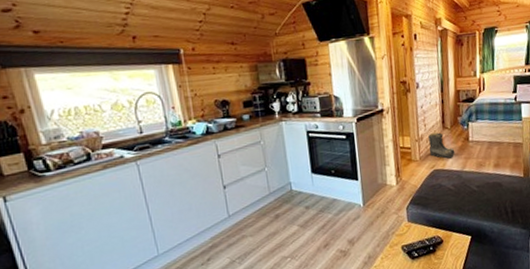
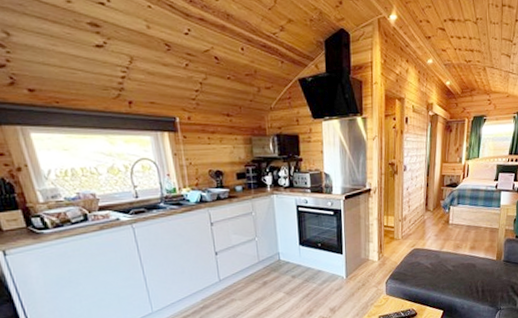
boots: present [428,132,455,159] -> none [411,214,435,239]

